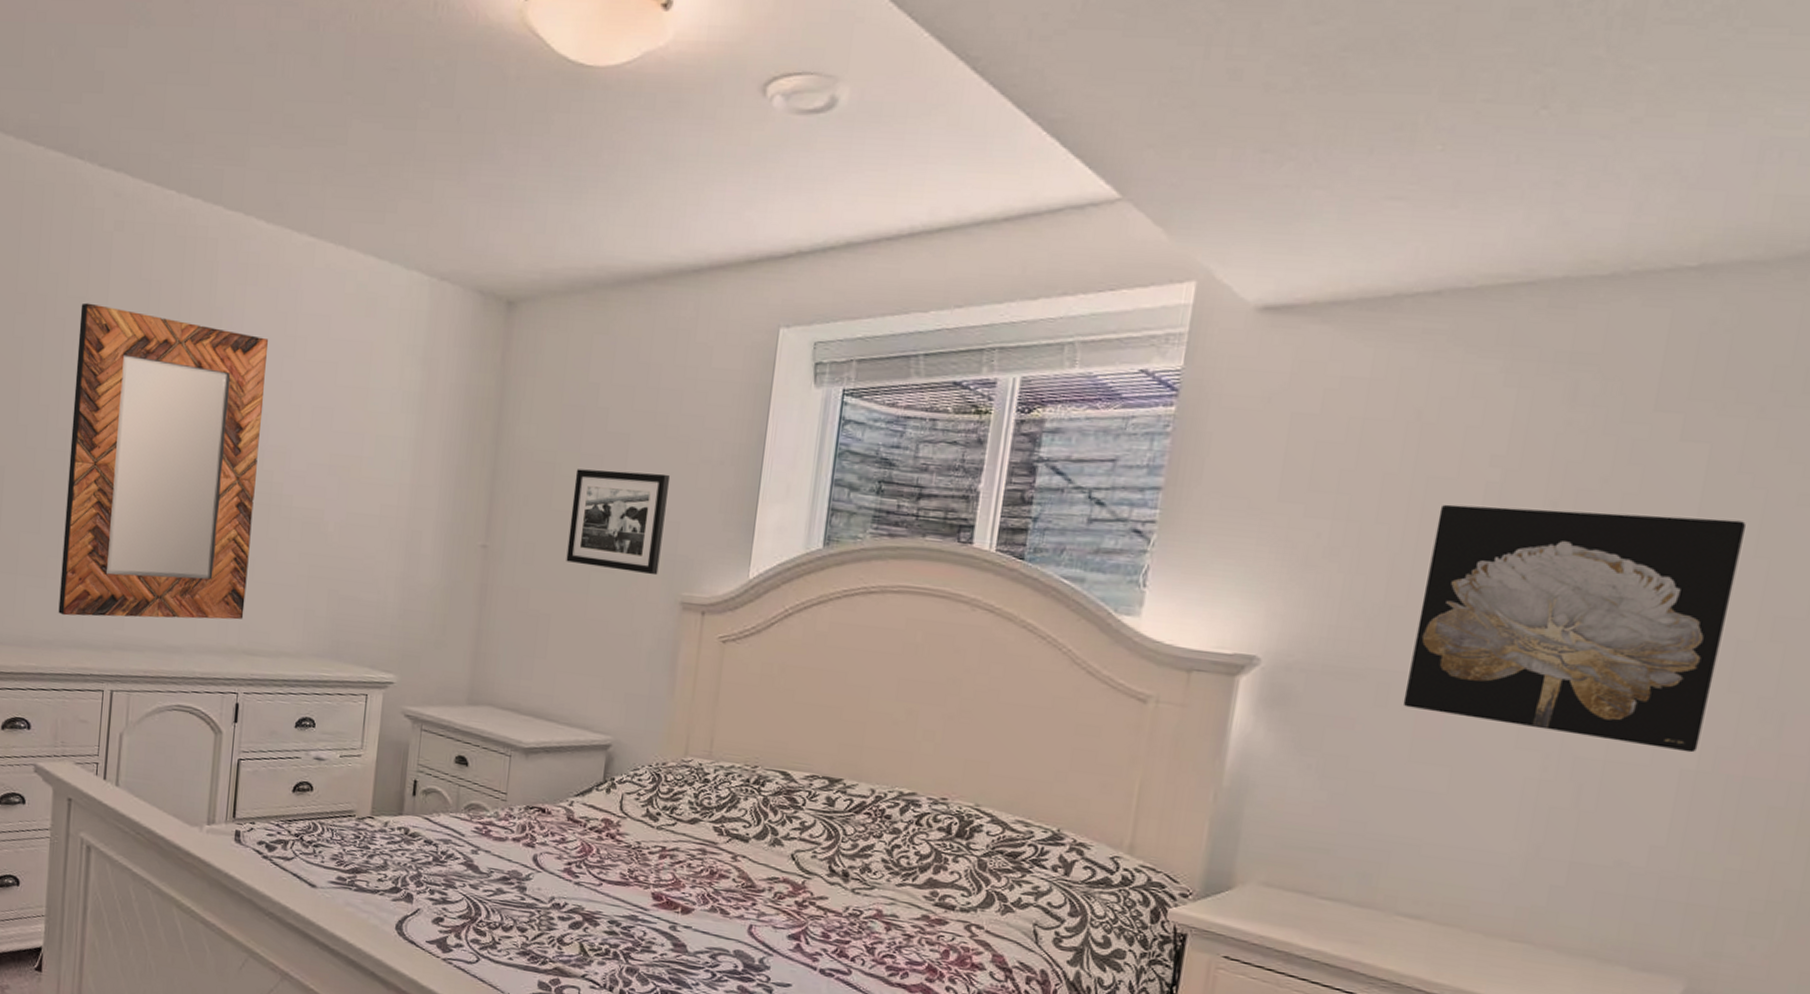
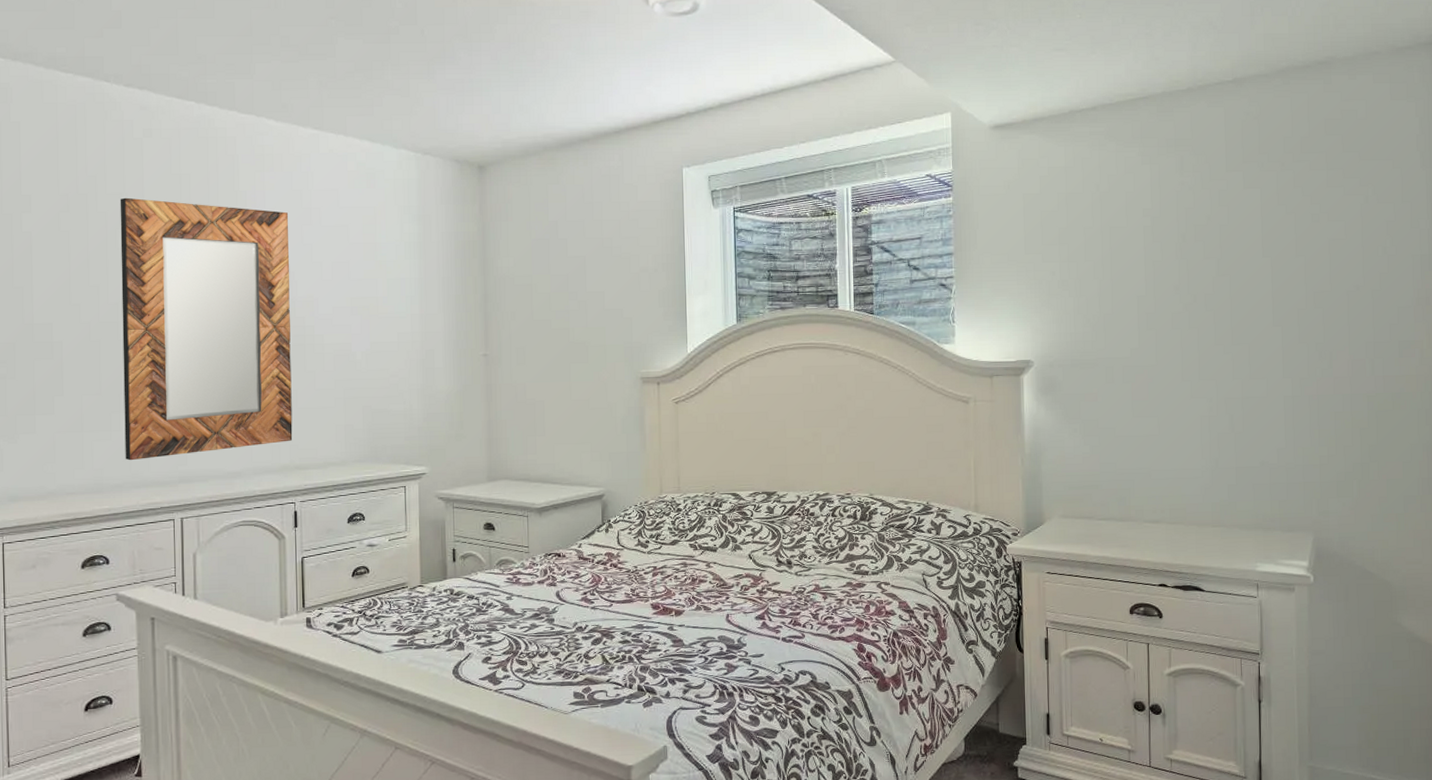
picture frame: present [566,469,671,576] -> none [548,283,621,360]
wall art: present [1403,504,1747,753] -> none [1121,235,1290,385]

